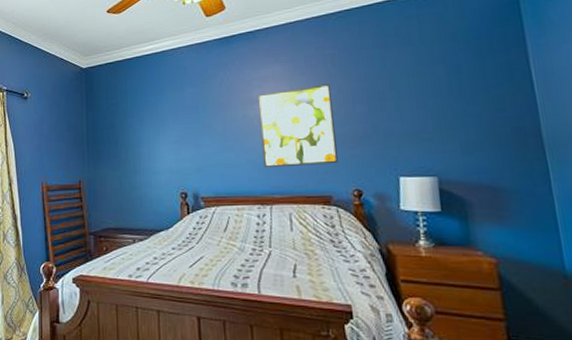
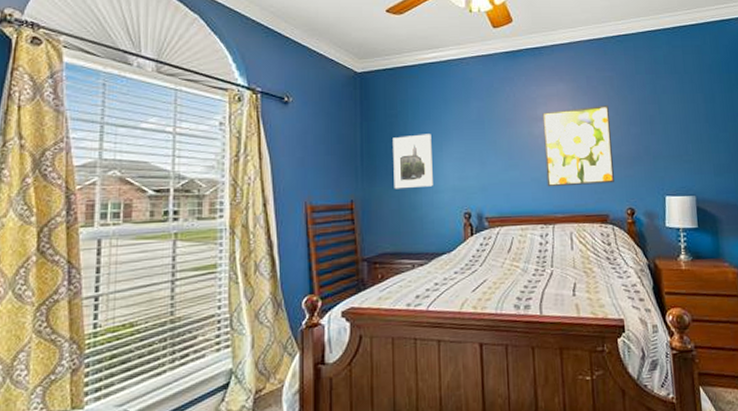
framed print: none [114,120,151,171] -> present [393,134,433,189]

